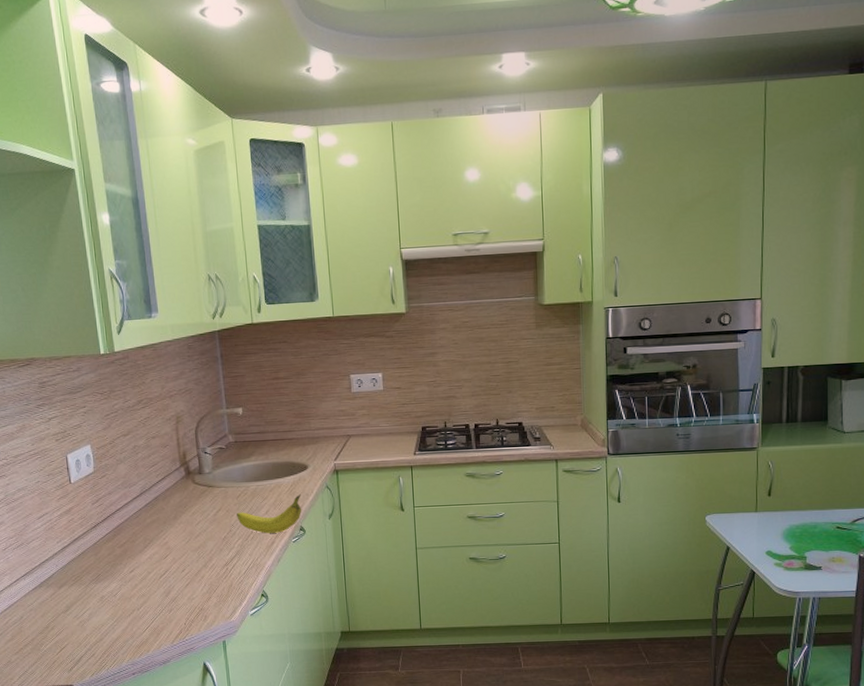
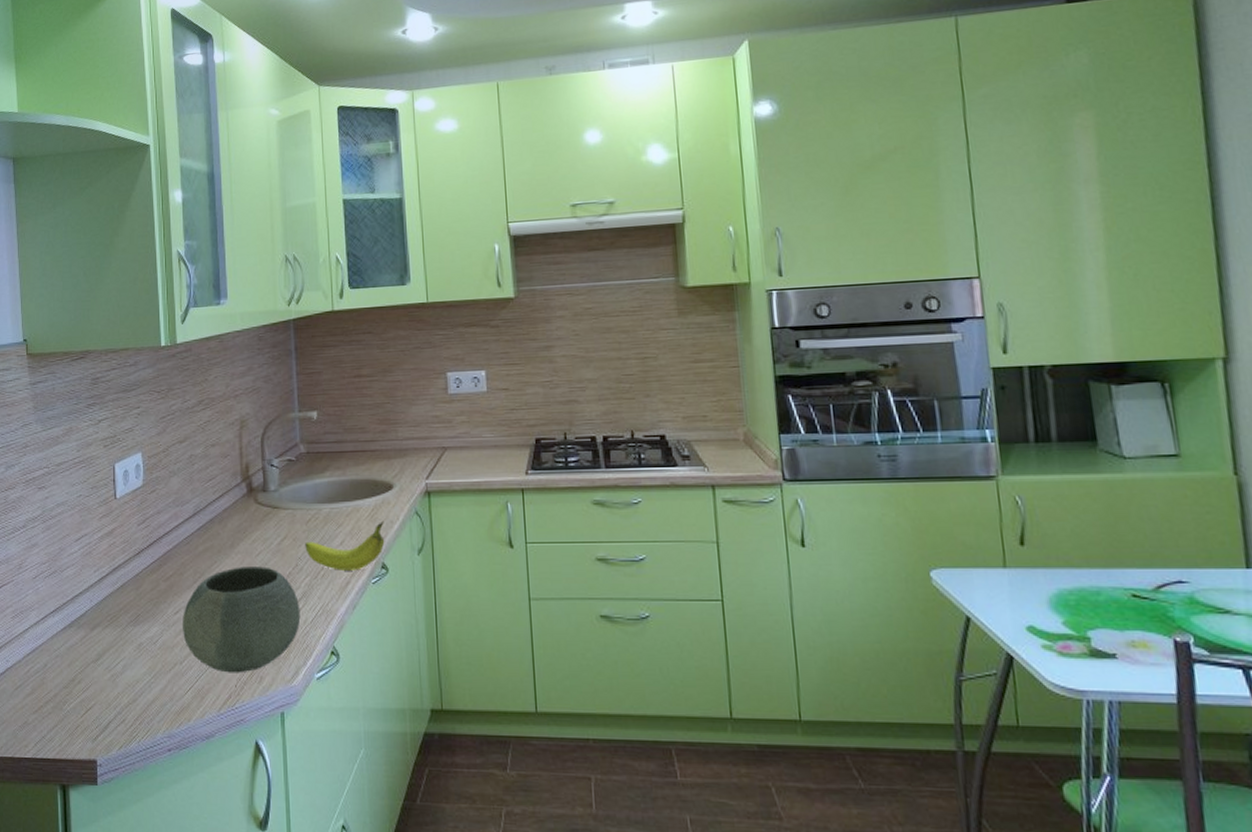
bowl: none [137,533,236,615] -> present [182,567,301,673]

